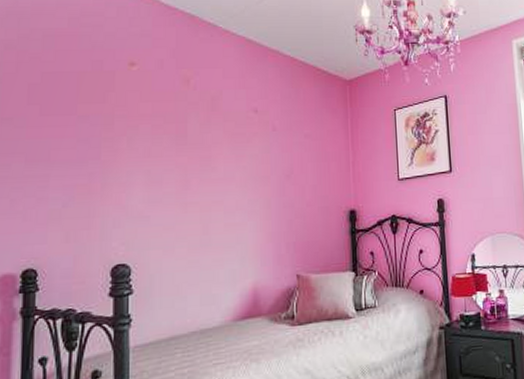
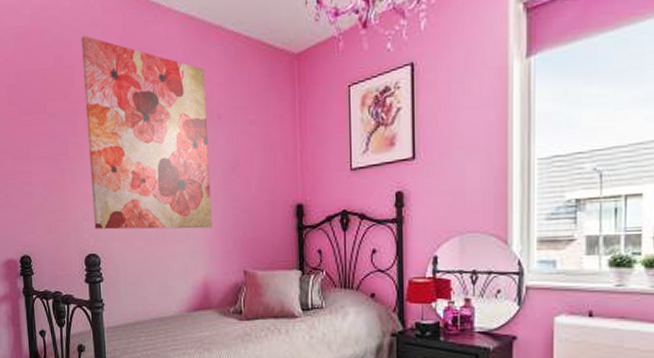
wall art: none [126,45,264,237] -> present [81,35,212,230]

